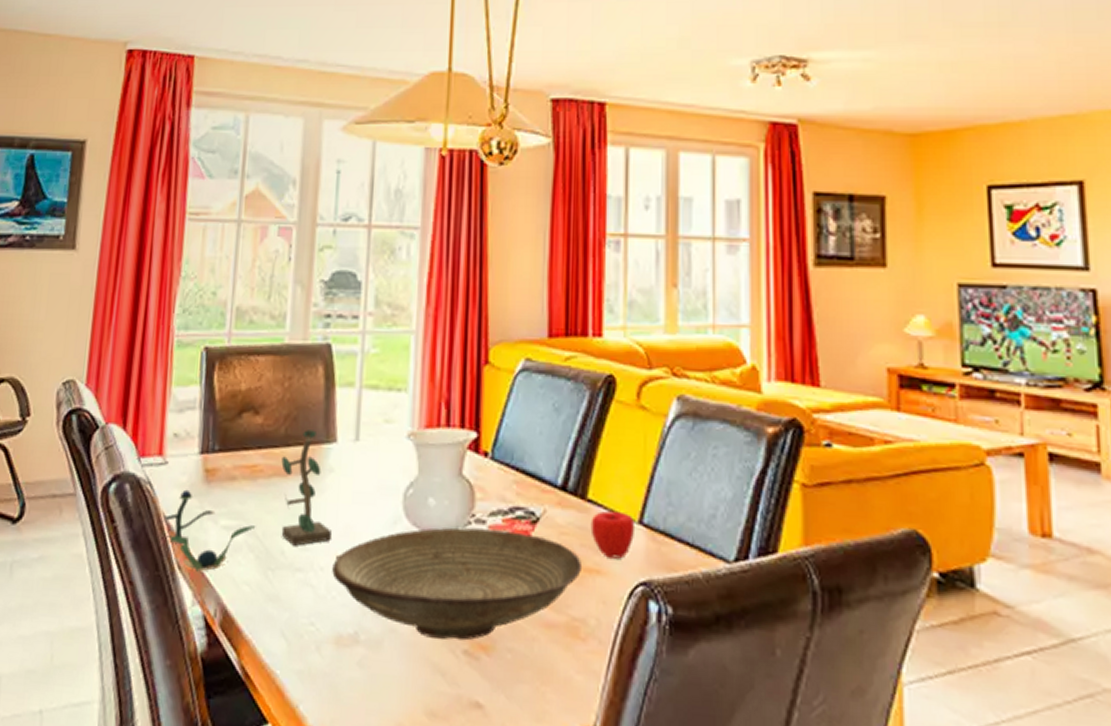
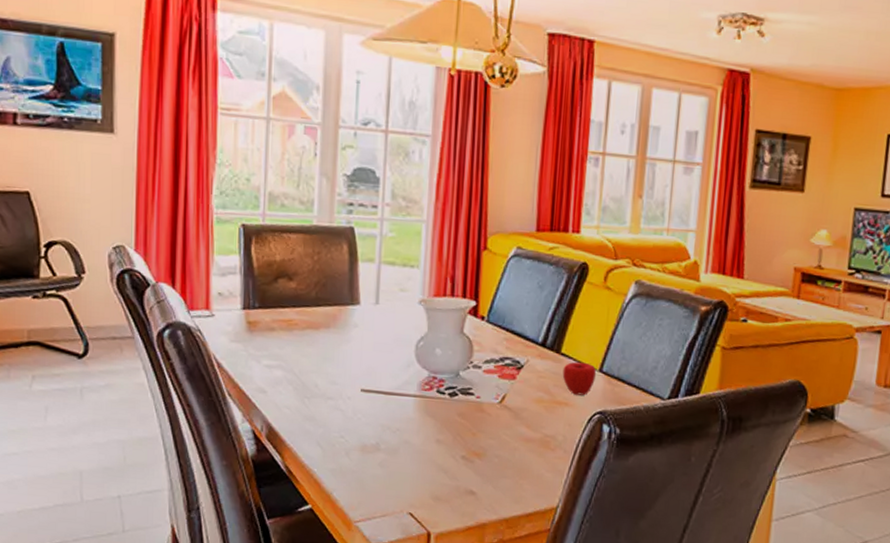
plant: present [162,430,332,572] -> none [212,294,357,398]
decorative bowl: present [332,527,583,641] -> none [358,371,555,450]

